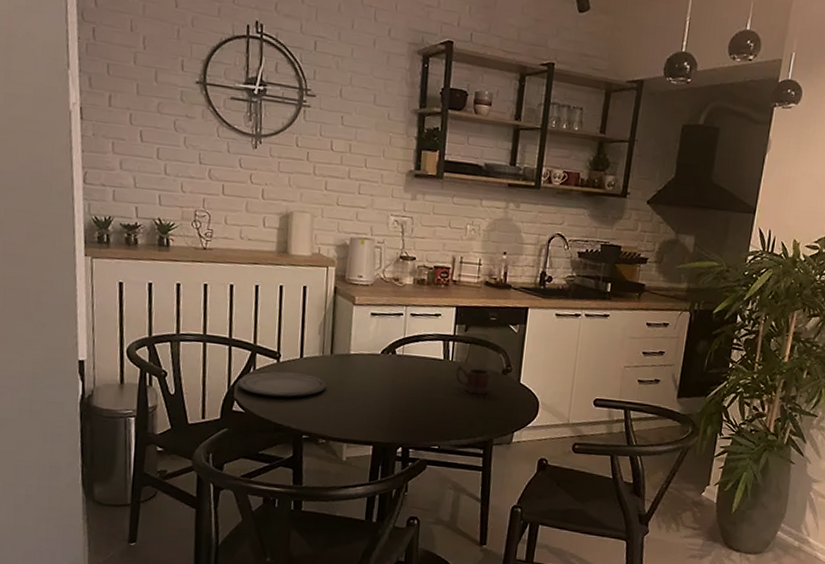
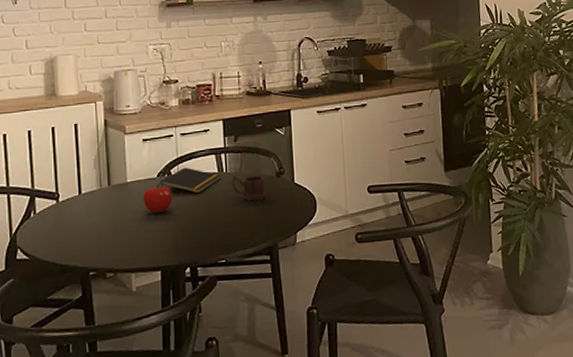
plate: present [239,371,327,397] -> none [20,209,108,239]
fruit: none [364,360,395,390] -> present [143,183,173,213]
notepad: none [383,348,446,377] -> present [160,167,221,194]

